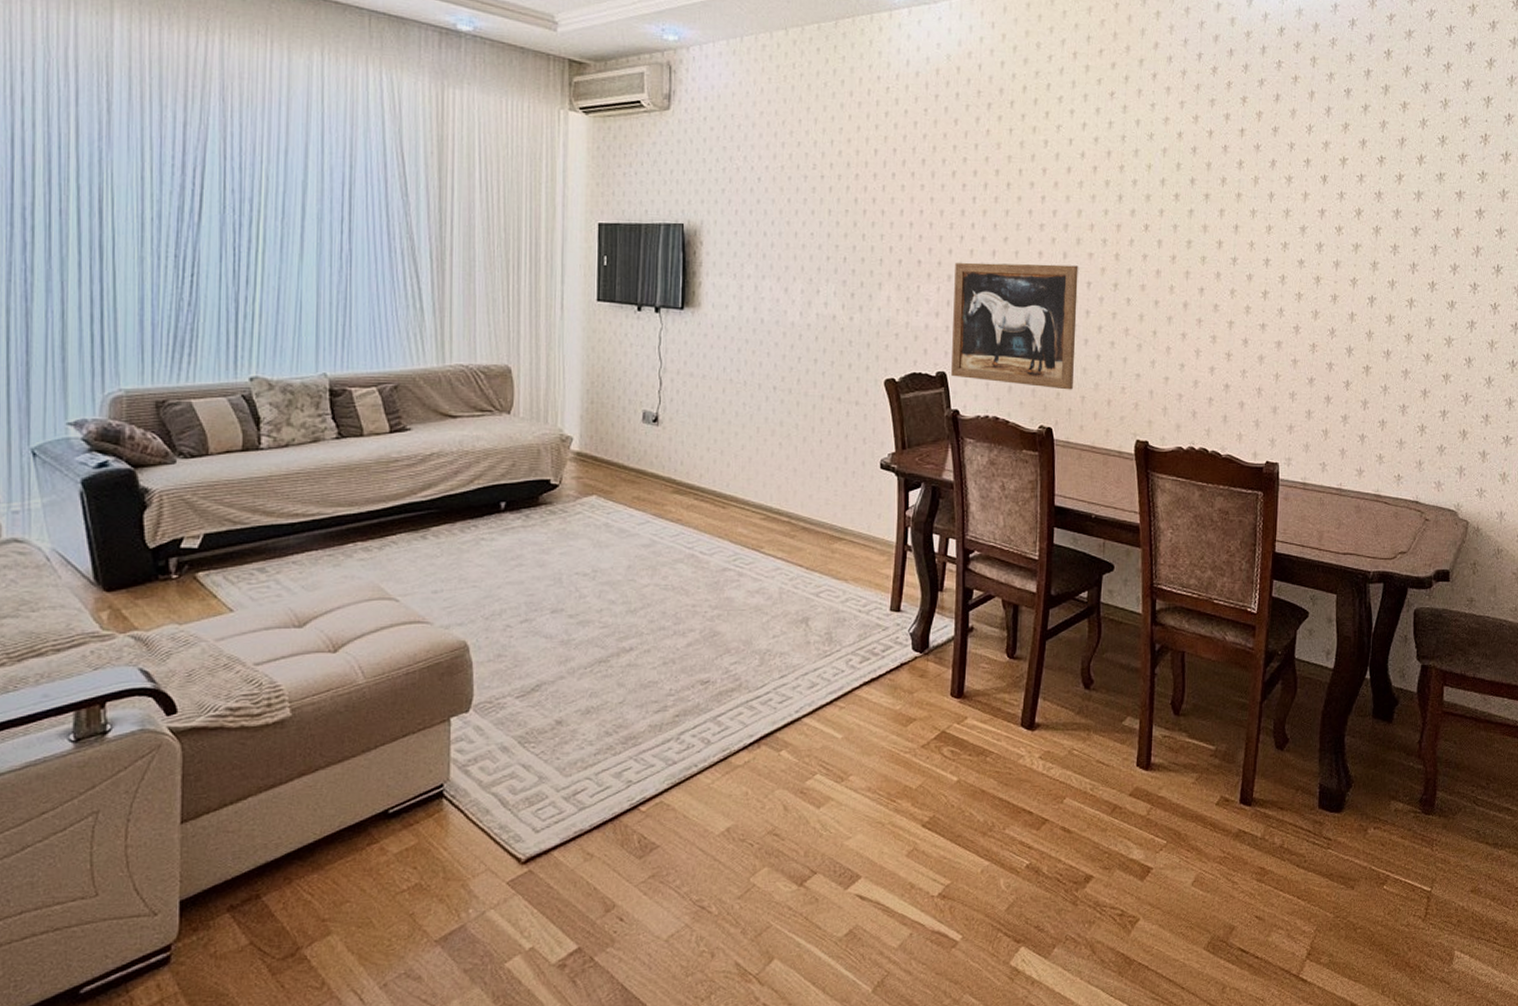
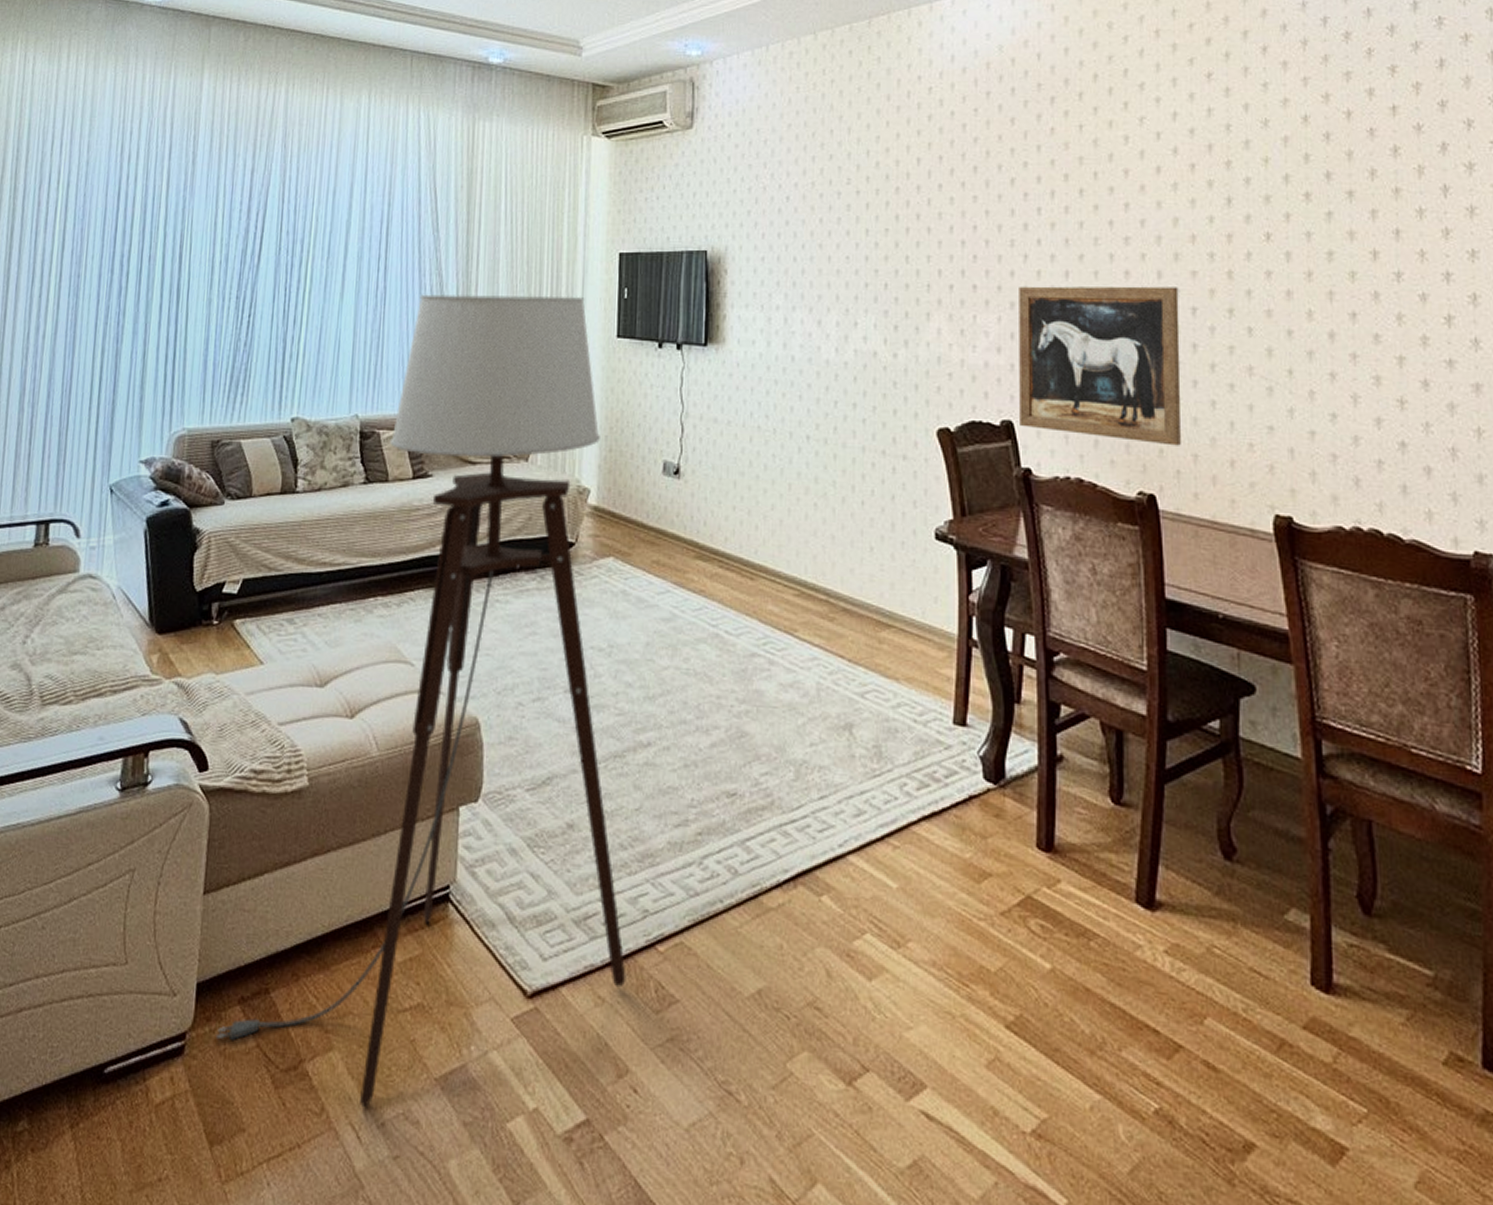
floor lamp: none [205,257,613,974] -> present [216,294,627,1107]

